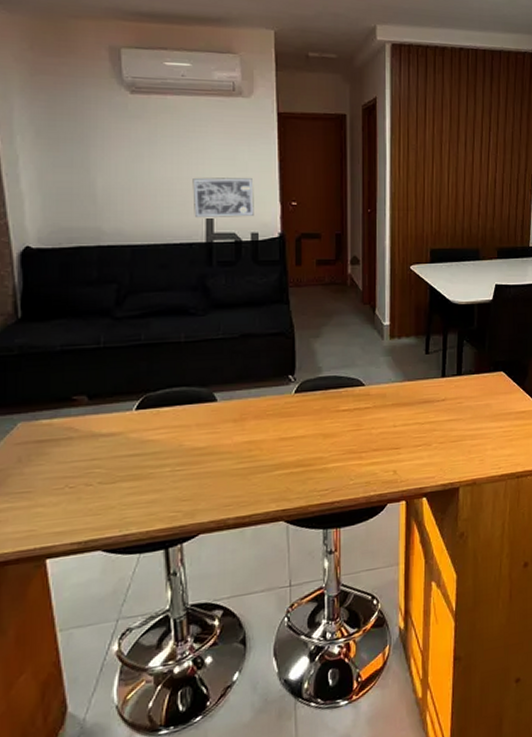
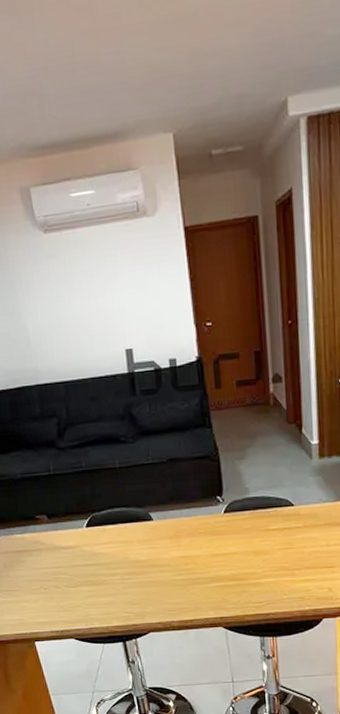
wall art: present [192,177,254,217] -> none [109,303,170,349]

